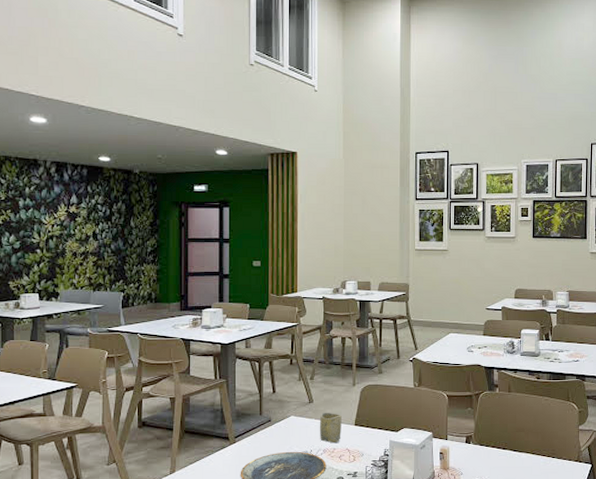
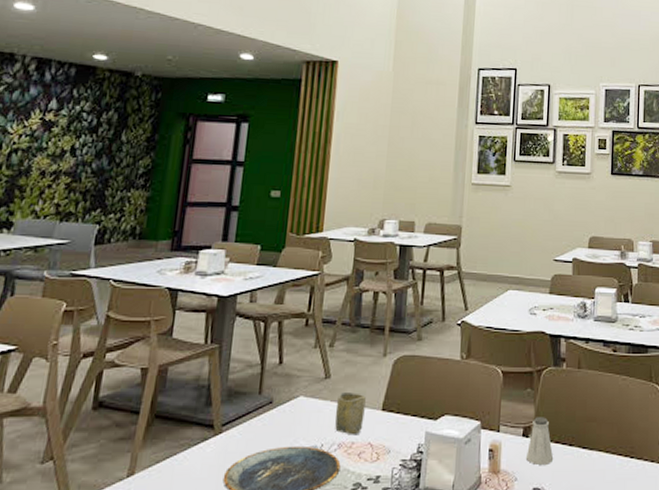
saltshaker: none [469,429,491,463] -> present [525,417,554,465]

